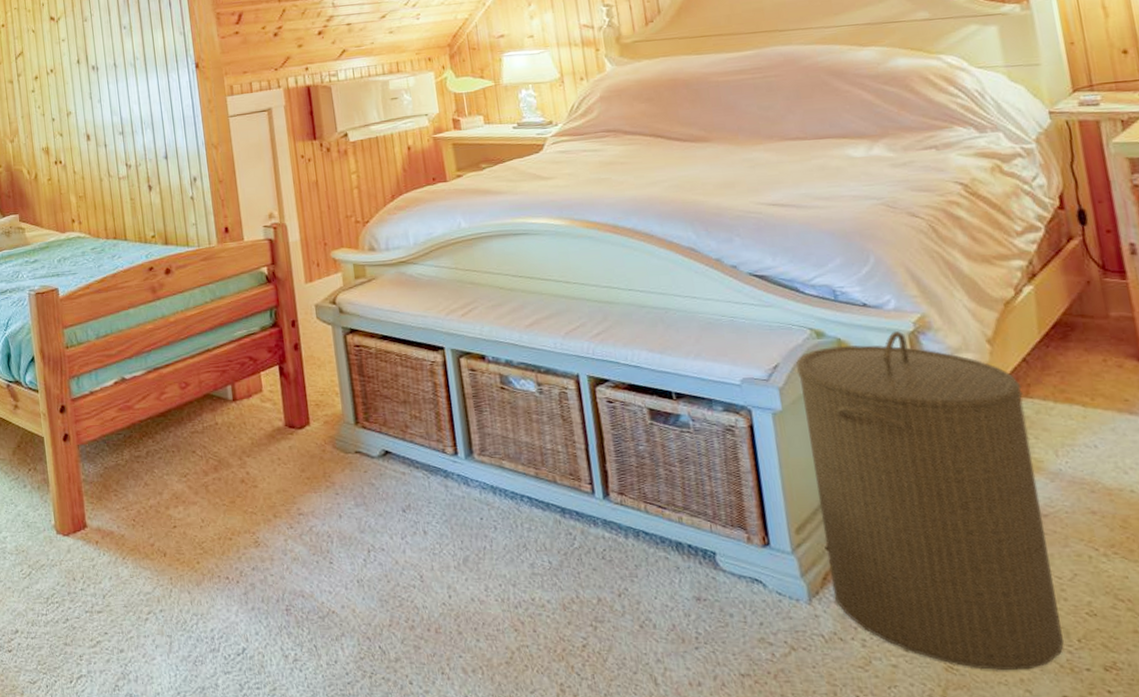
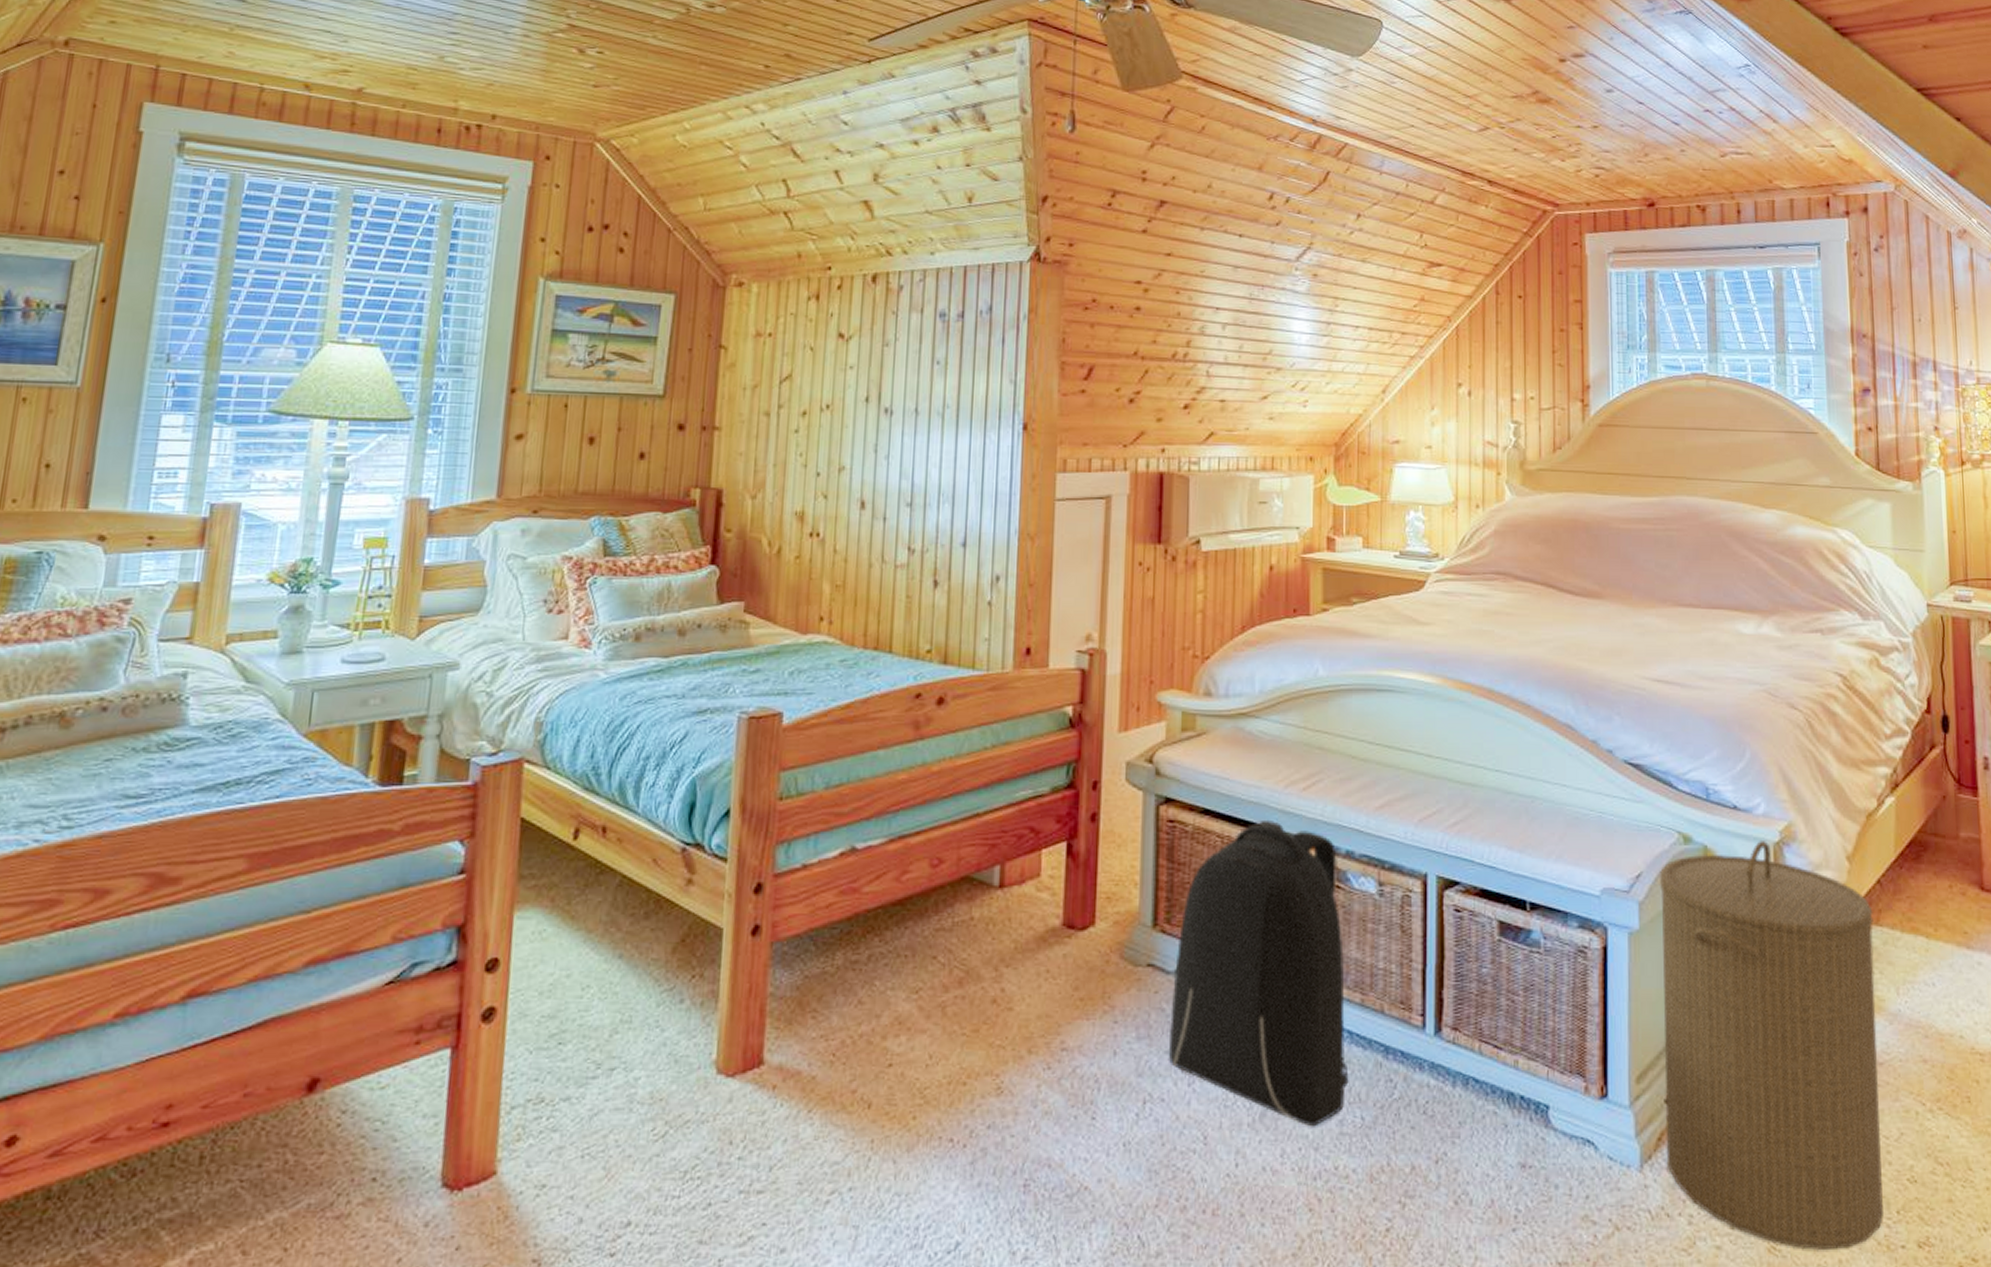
backpack: none [377,341,534,569] -> present [1168,821,1349,1127]

